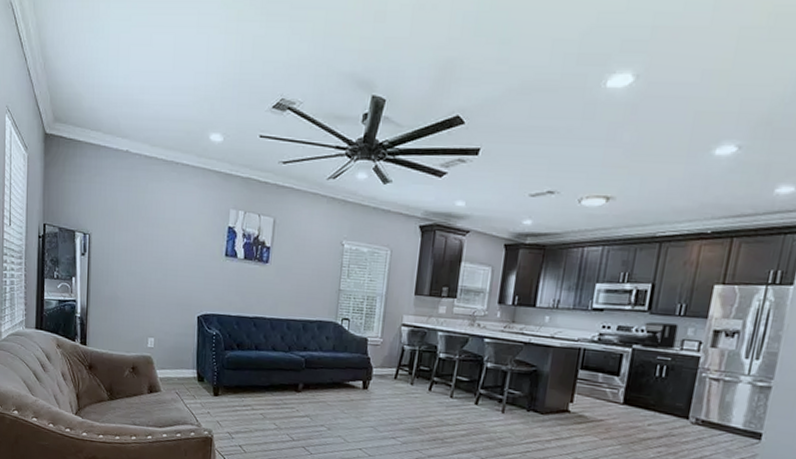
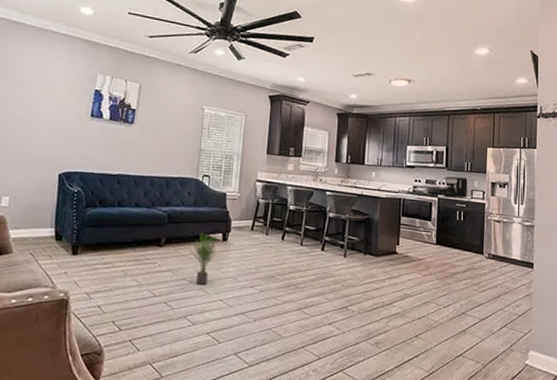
potted plant: none [323,379,358,433] -> present [185,232,218,285]

